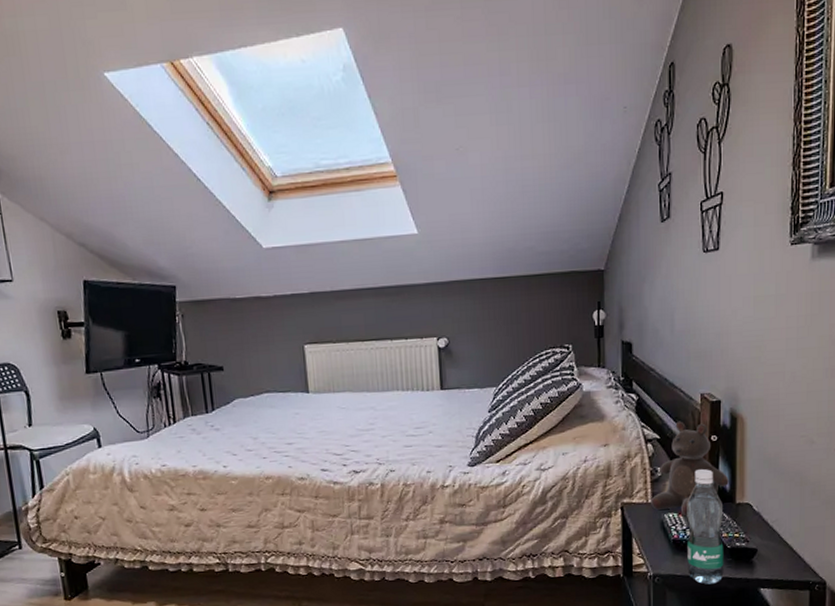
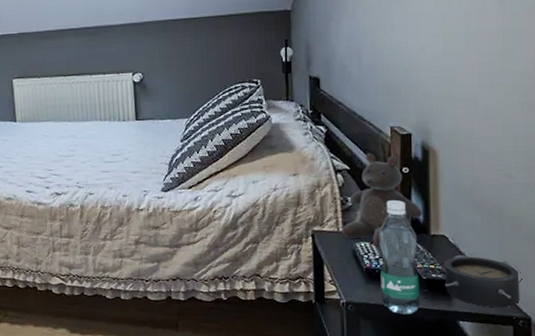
alarm clock: none [747,522,819,574] -> present [444,255,521,308]

